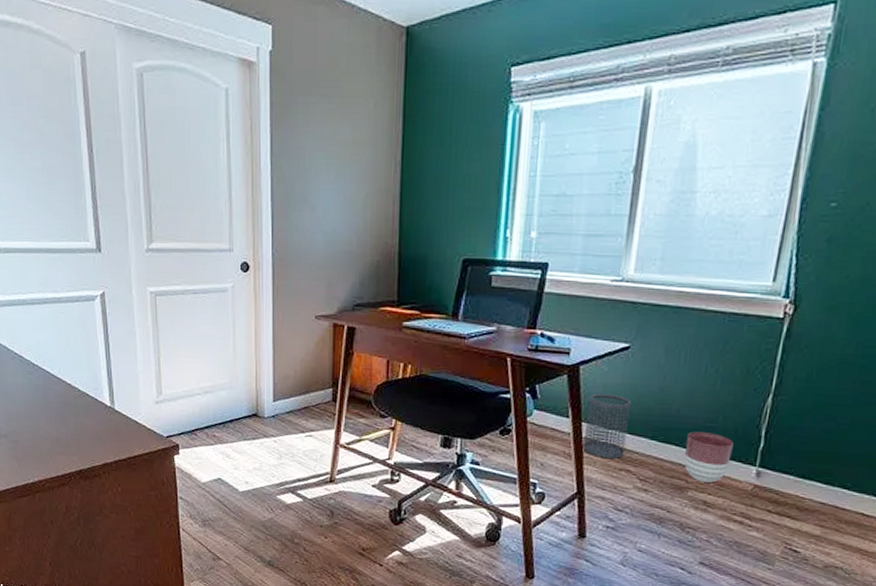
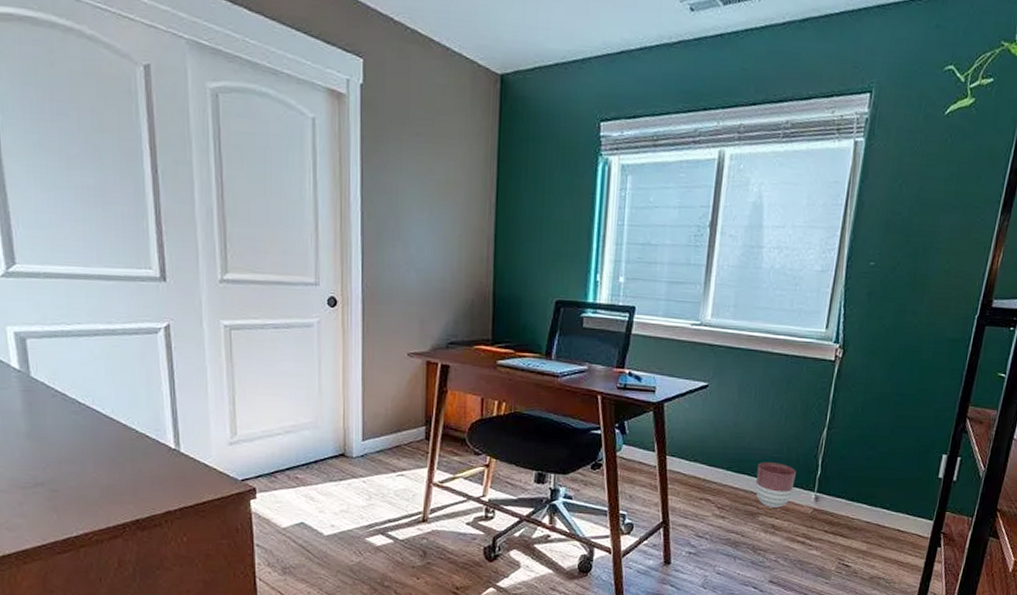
wastebasket: present [583,393,631,459] -> none [667,428,709,490]

